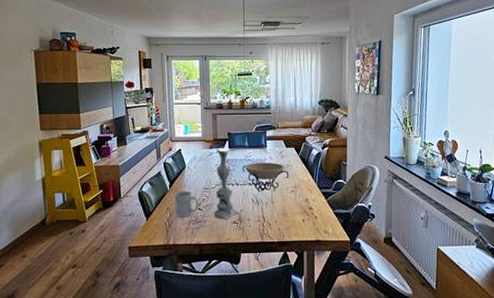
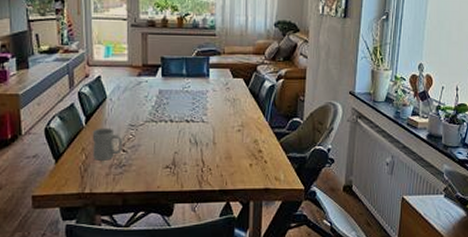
candlestick: present [213,148,240,220] -> none [141,76,174,164]
decorative bowl: present [242,163,289,193] -> none [178,95,236,132]

